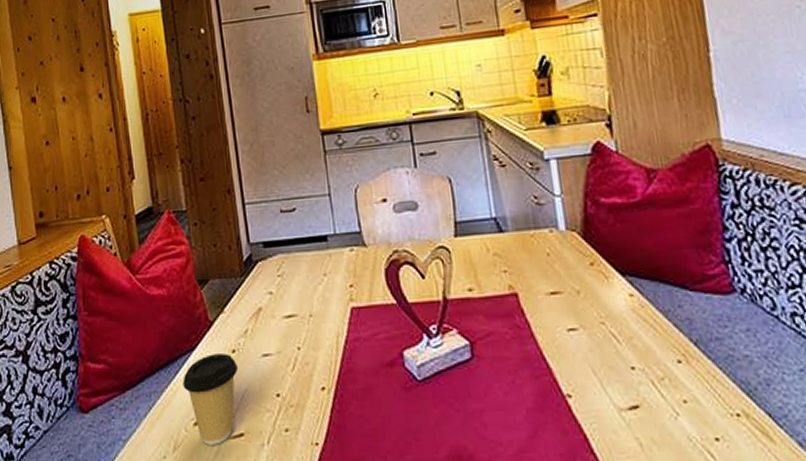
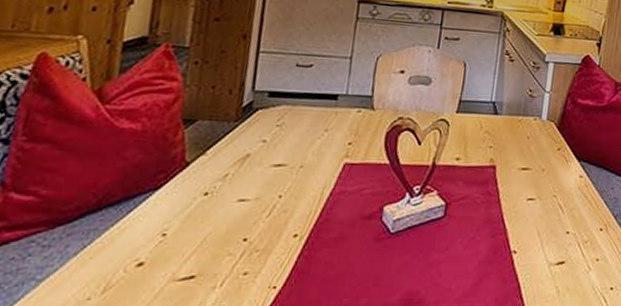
coffee cup: present [183,354,238,445] -> none [133,195,207,287]

